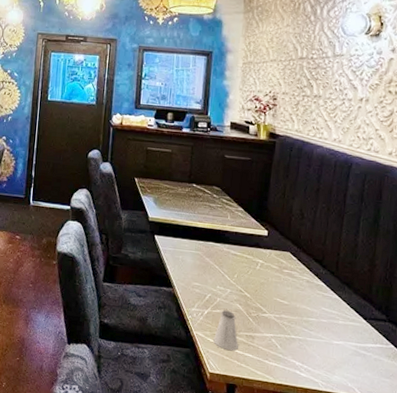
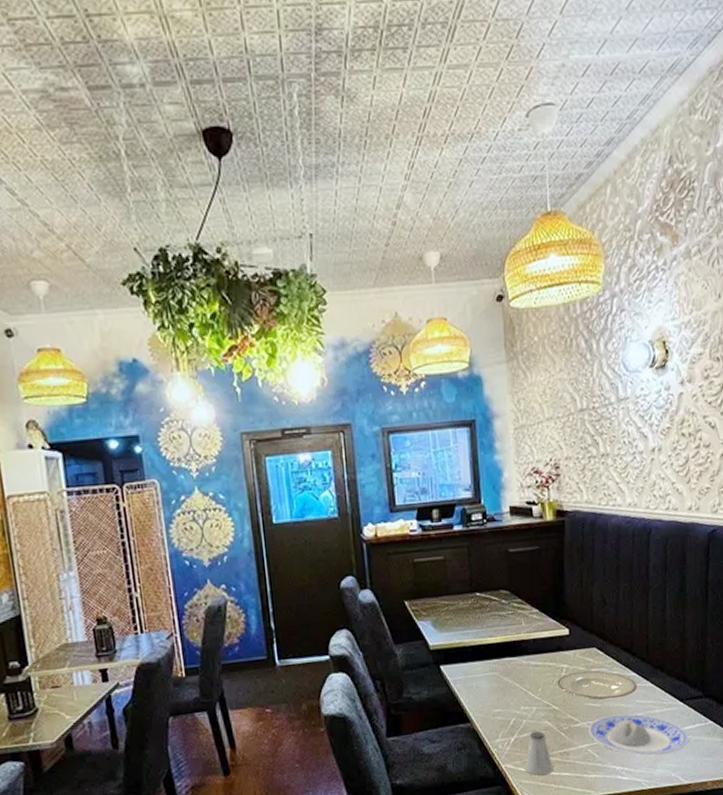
plate: none [251,268,325,302] -> present [557,670,638,700]
plate: none [274,314,370,364] -> present [589,714,690,756]

